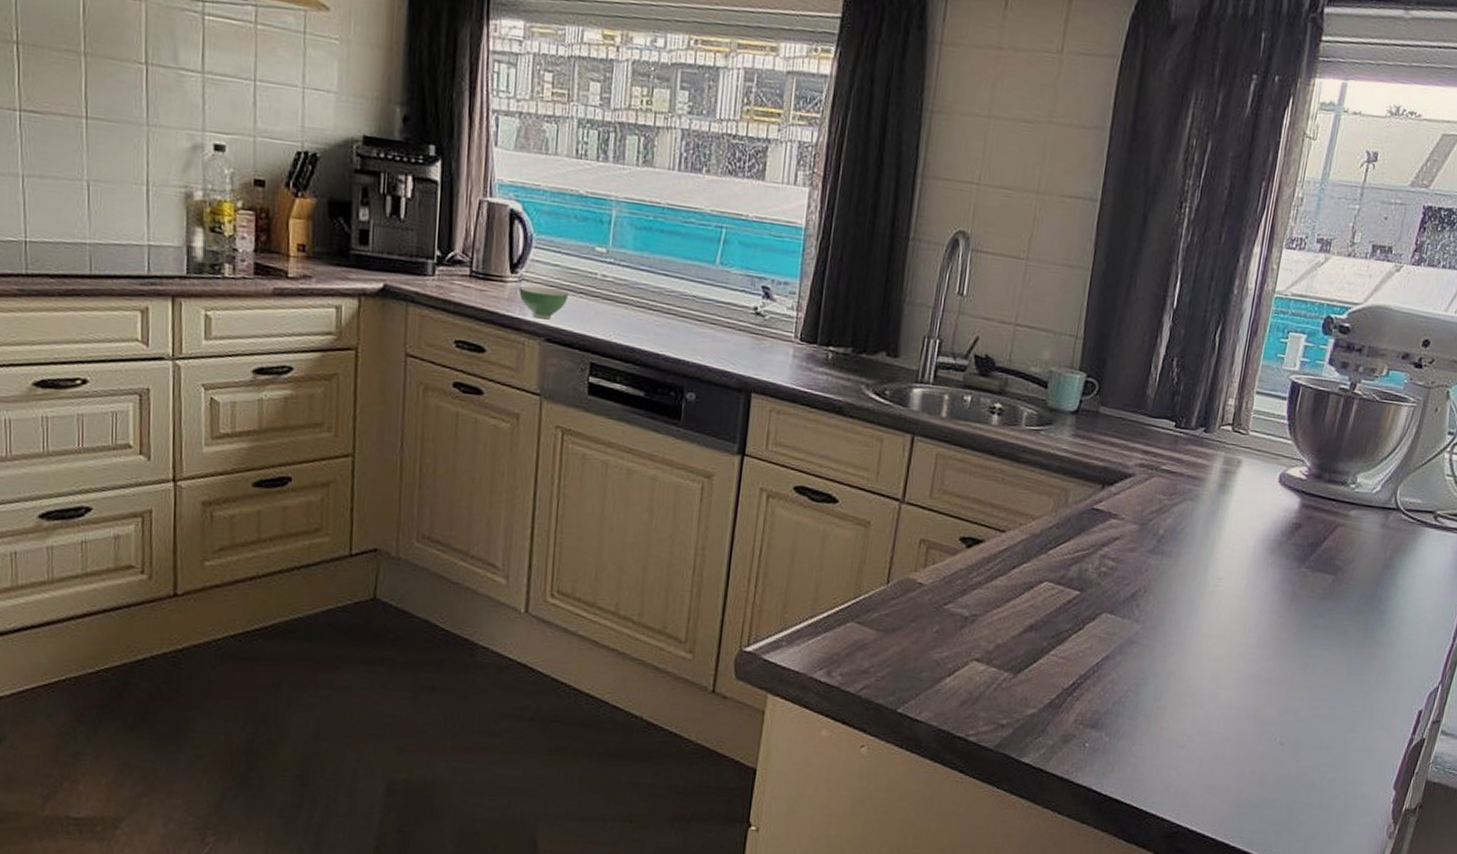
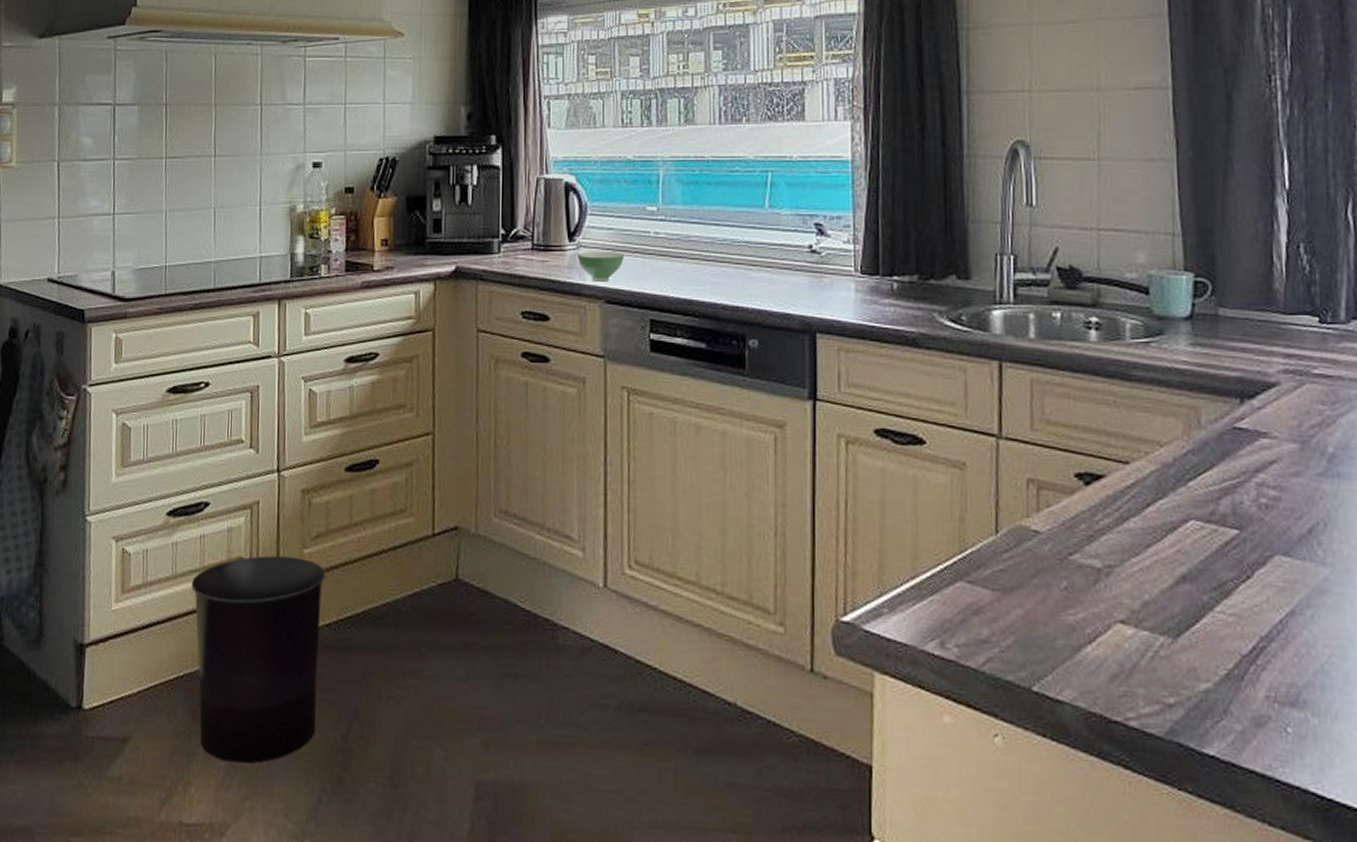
waste bin: none [72,565,230,763] -> present [191,555,325,764]

